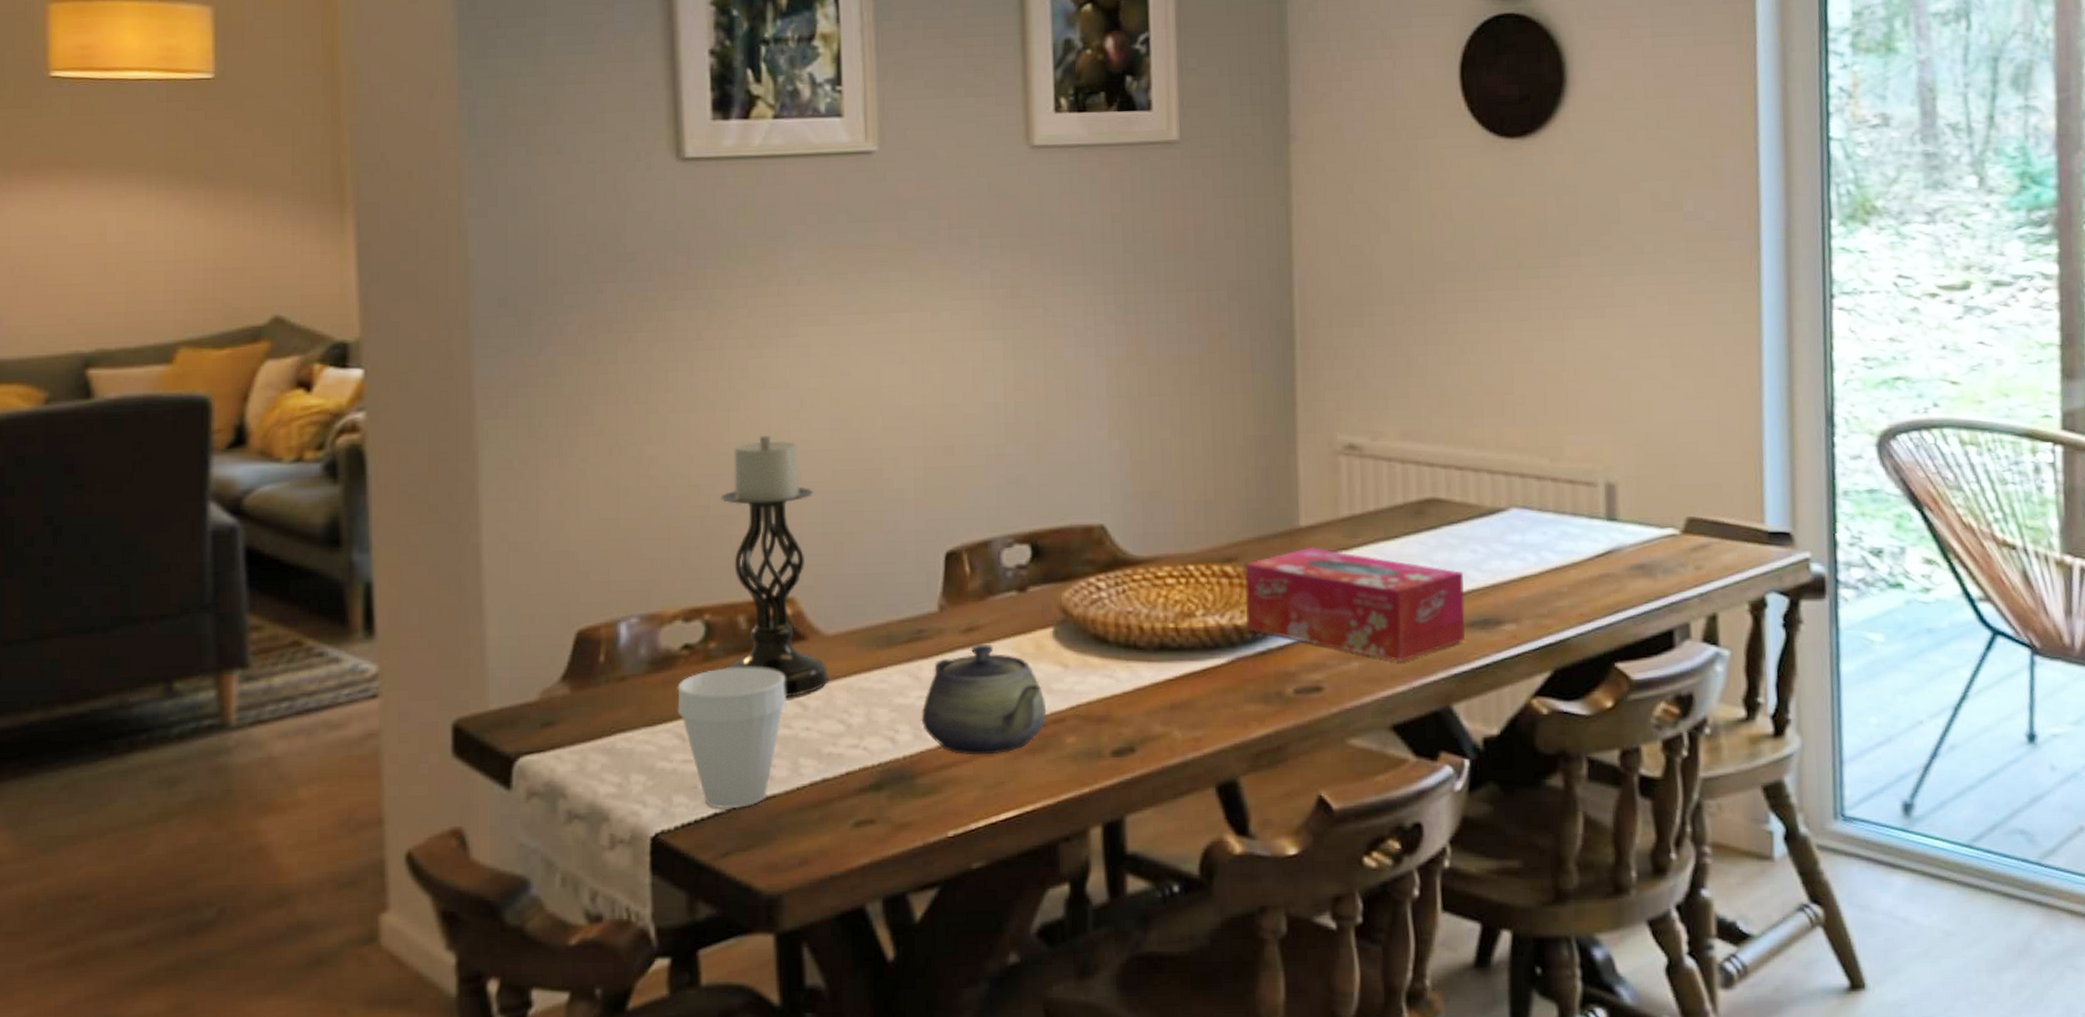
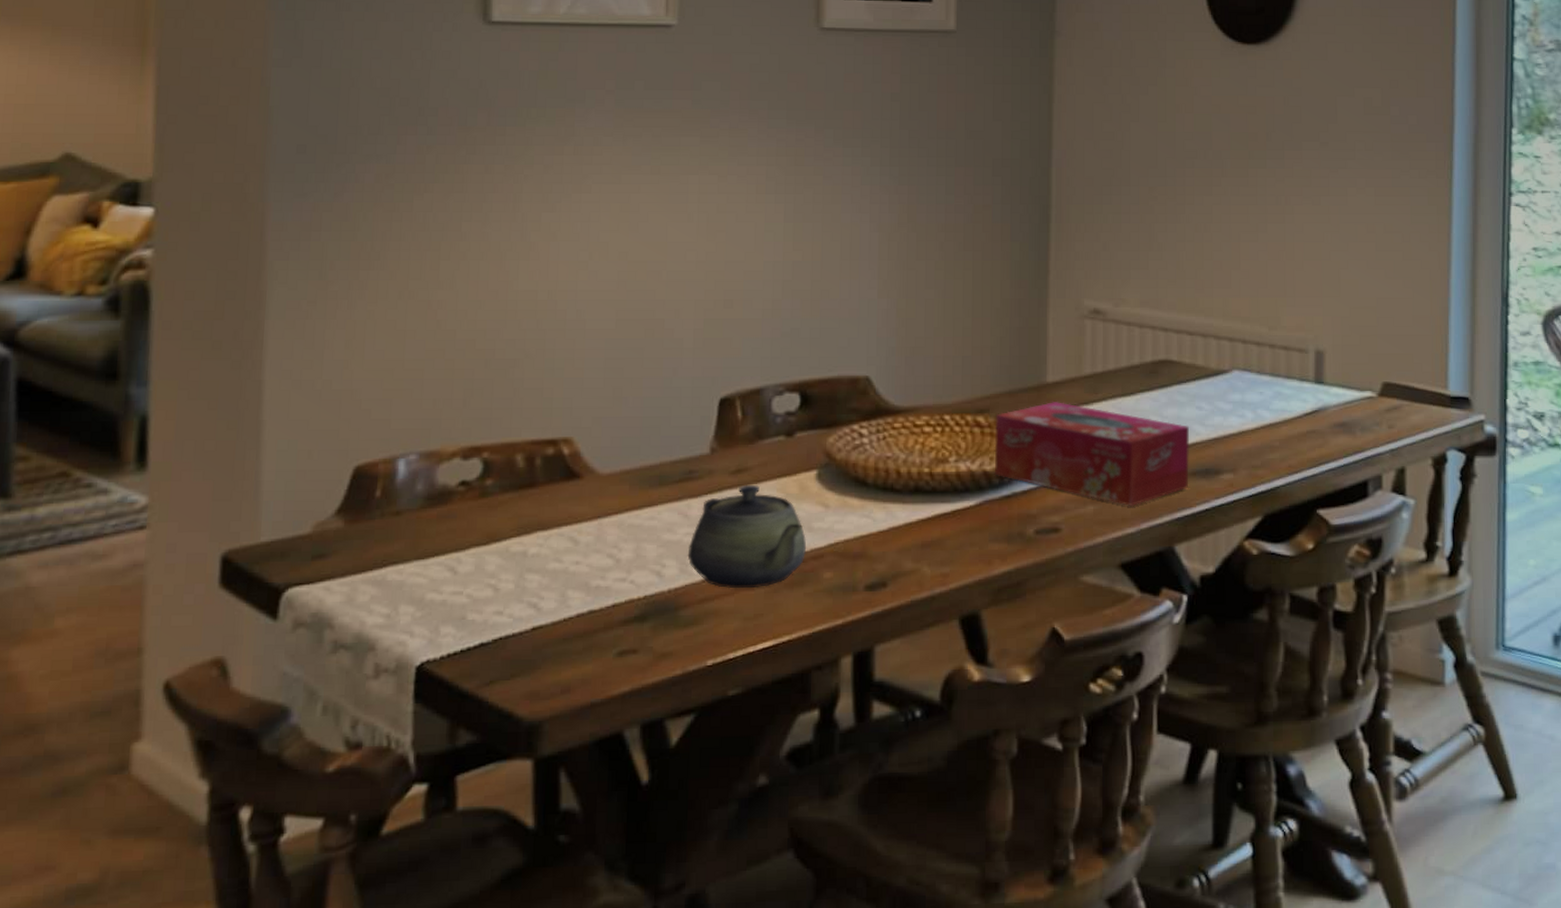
cup: present [677,667,786,810] -> none [450,503,559,640]
candle holder: present [720,435,828,698] -> none [499,284,601,533]

